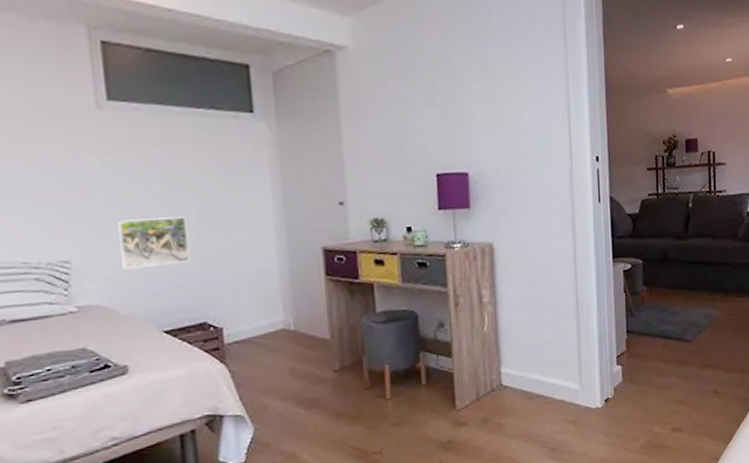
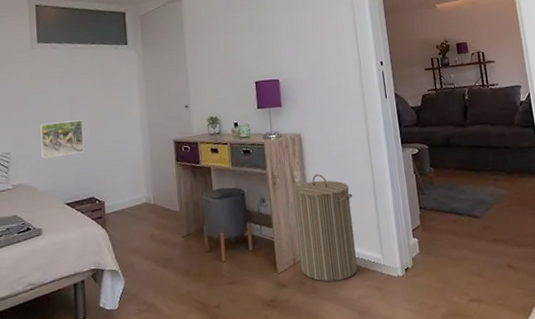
laundry hamper: none [479,293,552,418] -> present [293,174,358,282]

